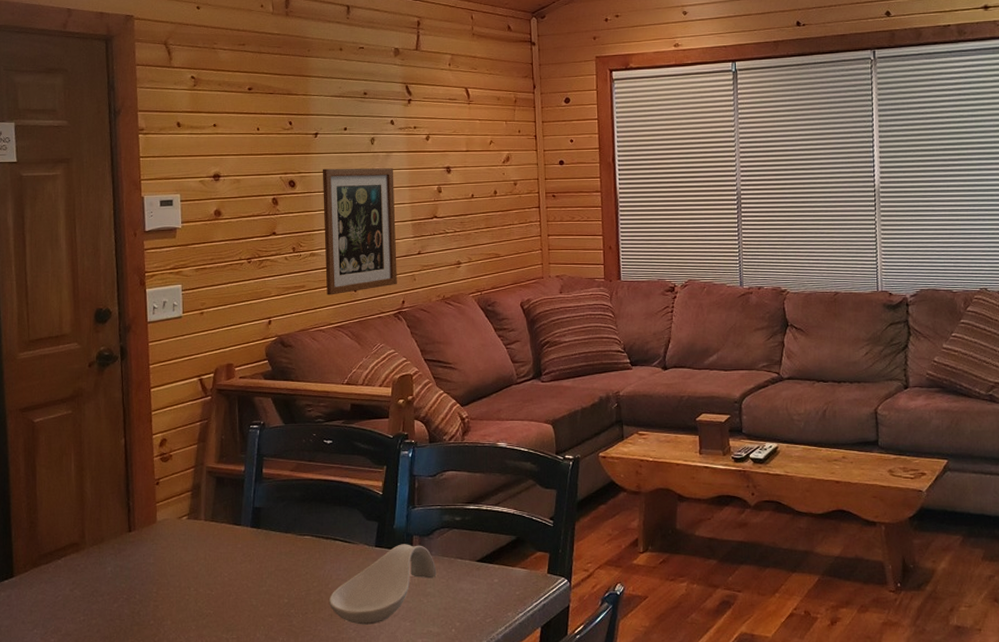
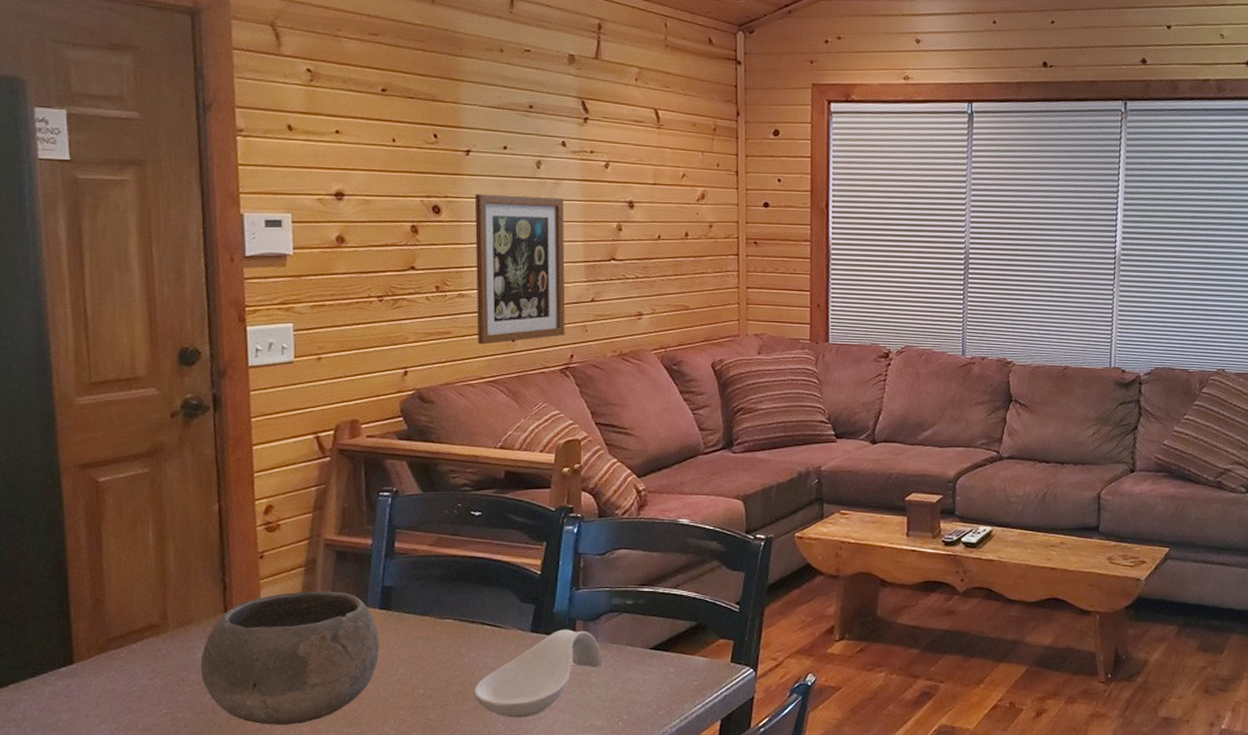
bowl: none [110,512,251,631] -> present [200,591,379,725]

